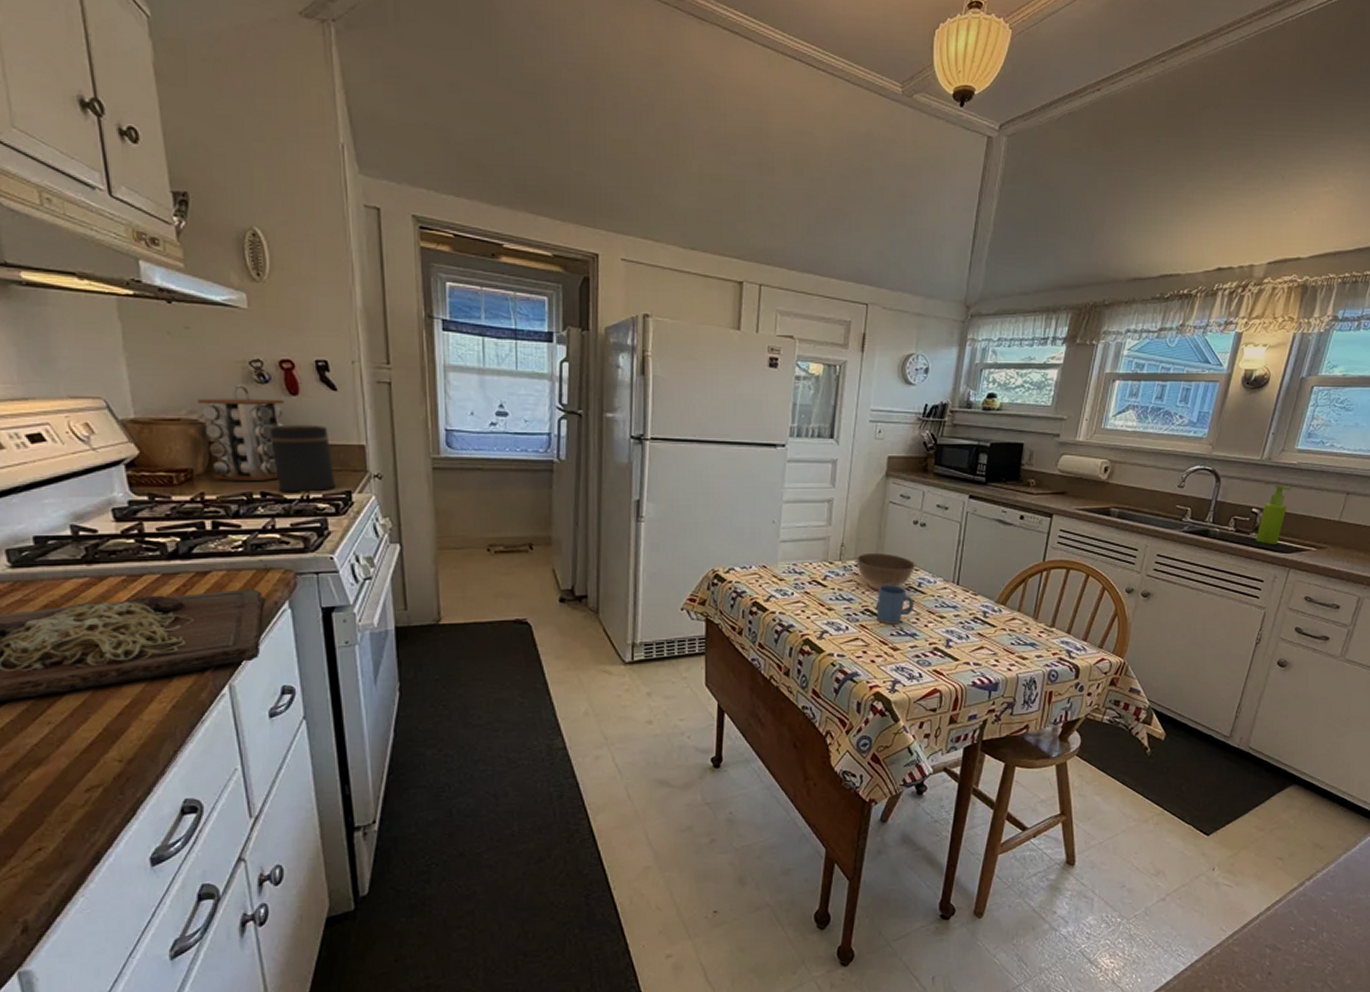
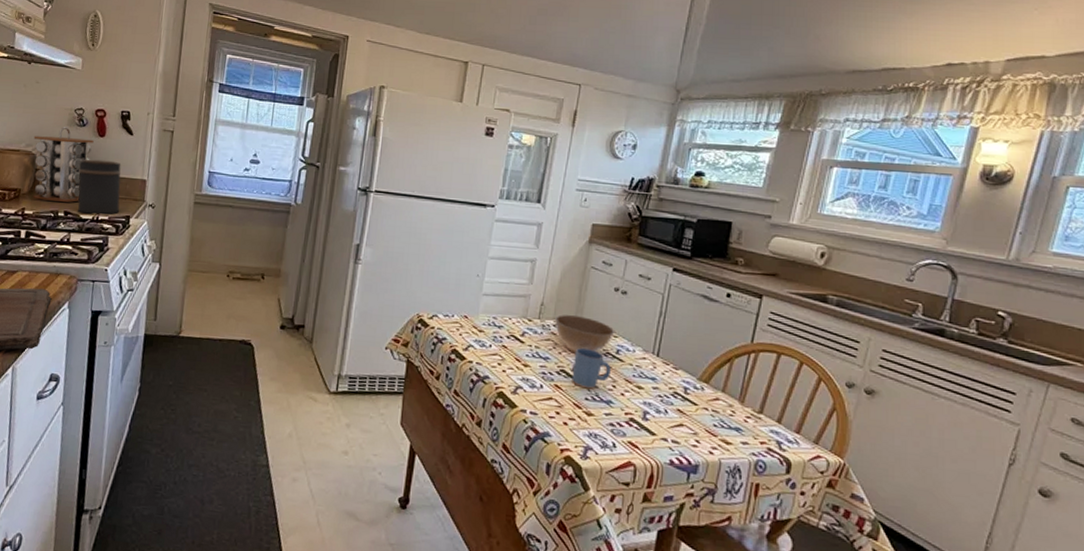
soap dispenser: present [1256,484,1291,544] -> none [1004,288,1047,354]

